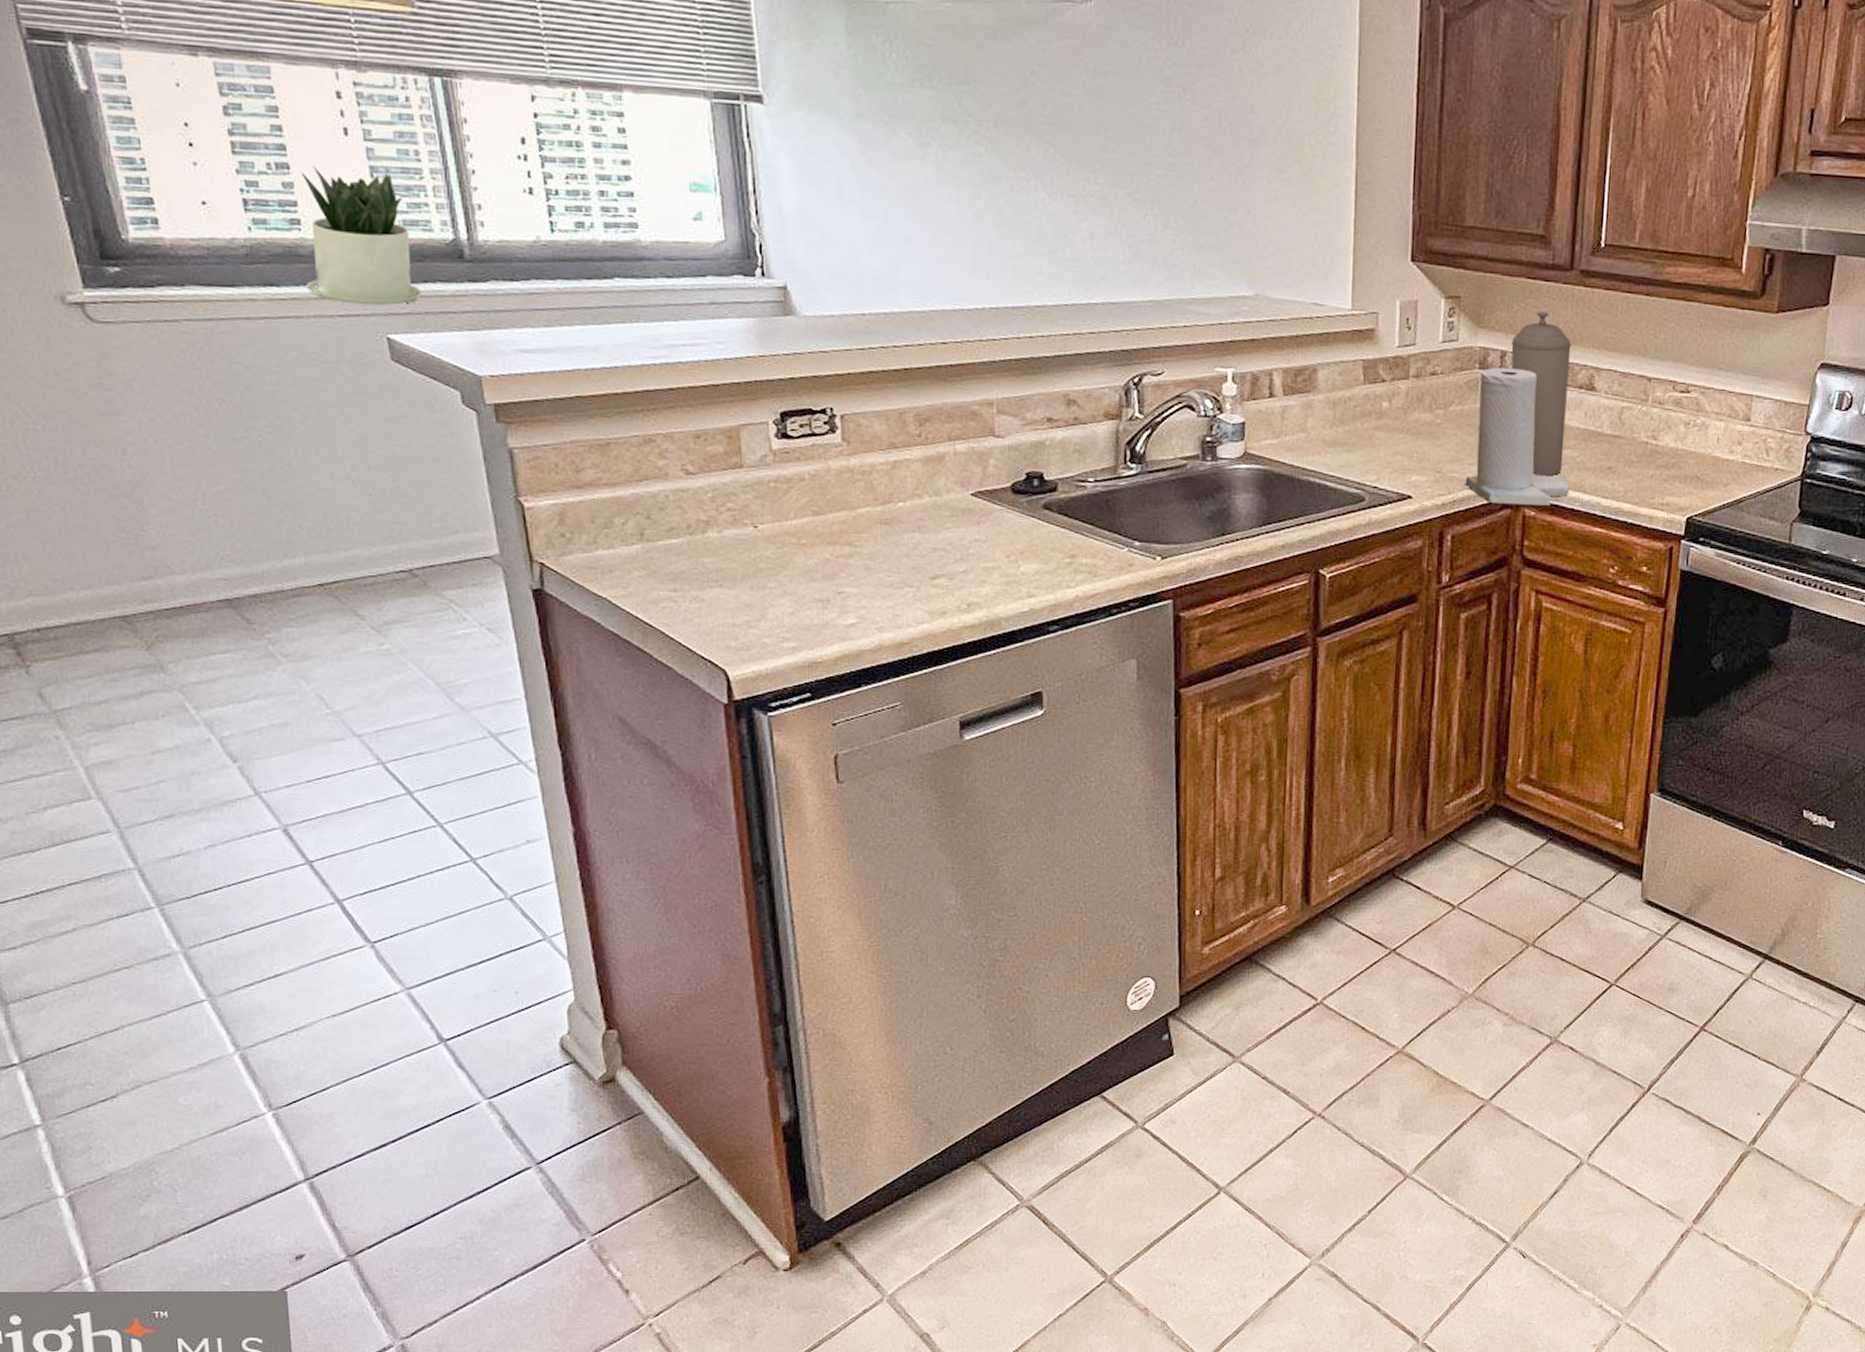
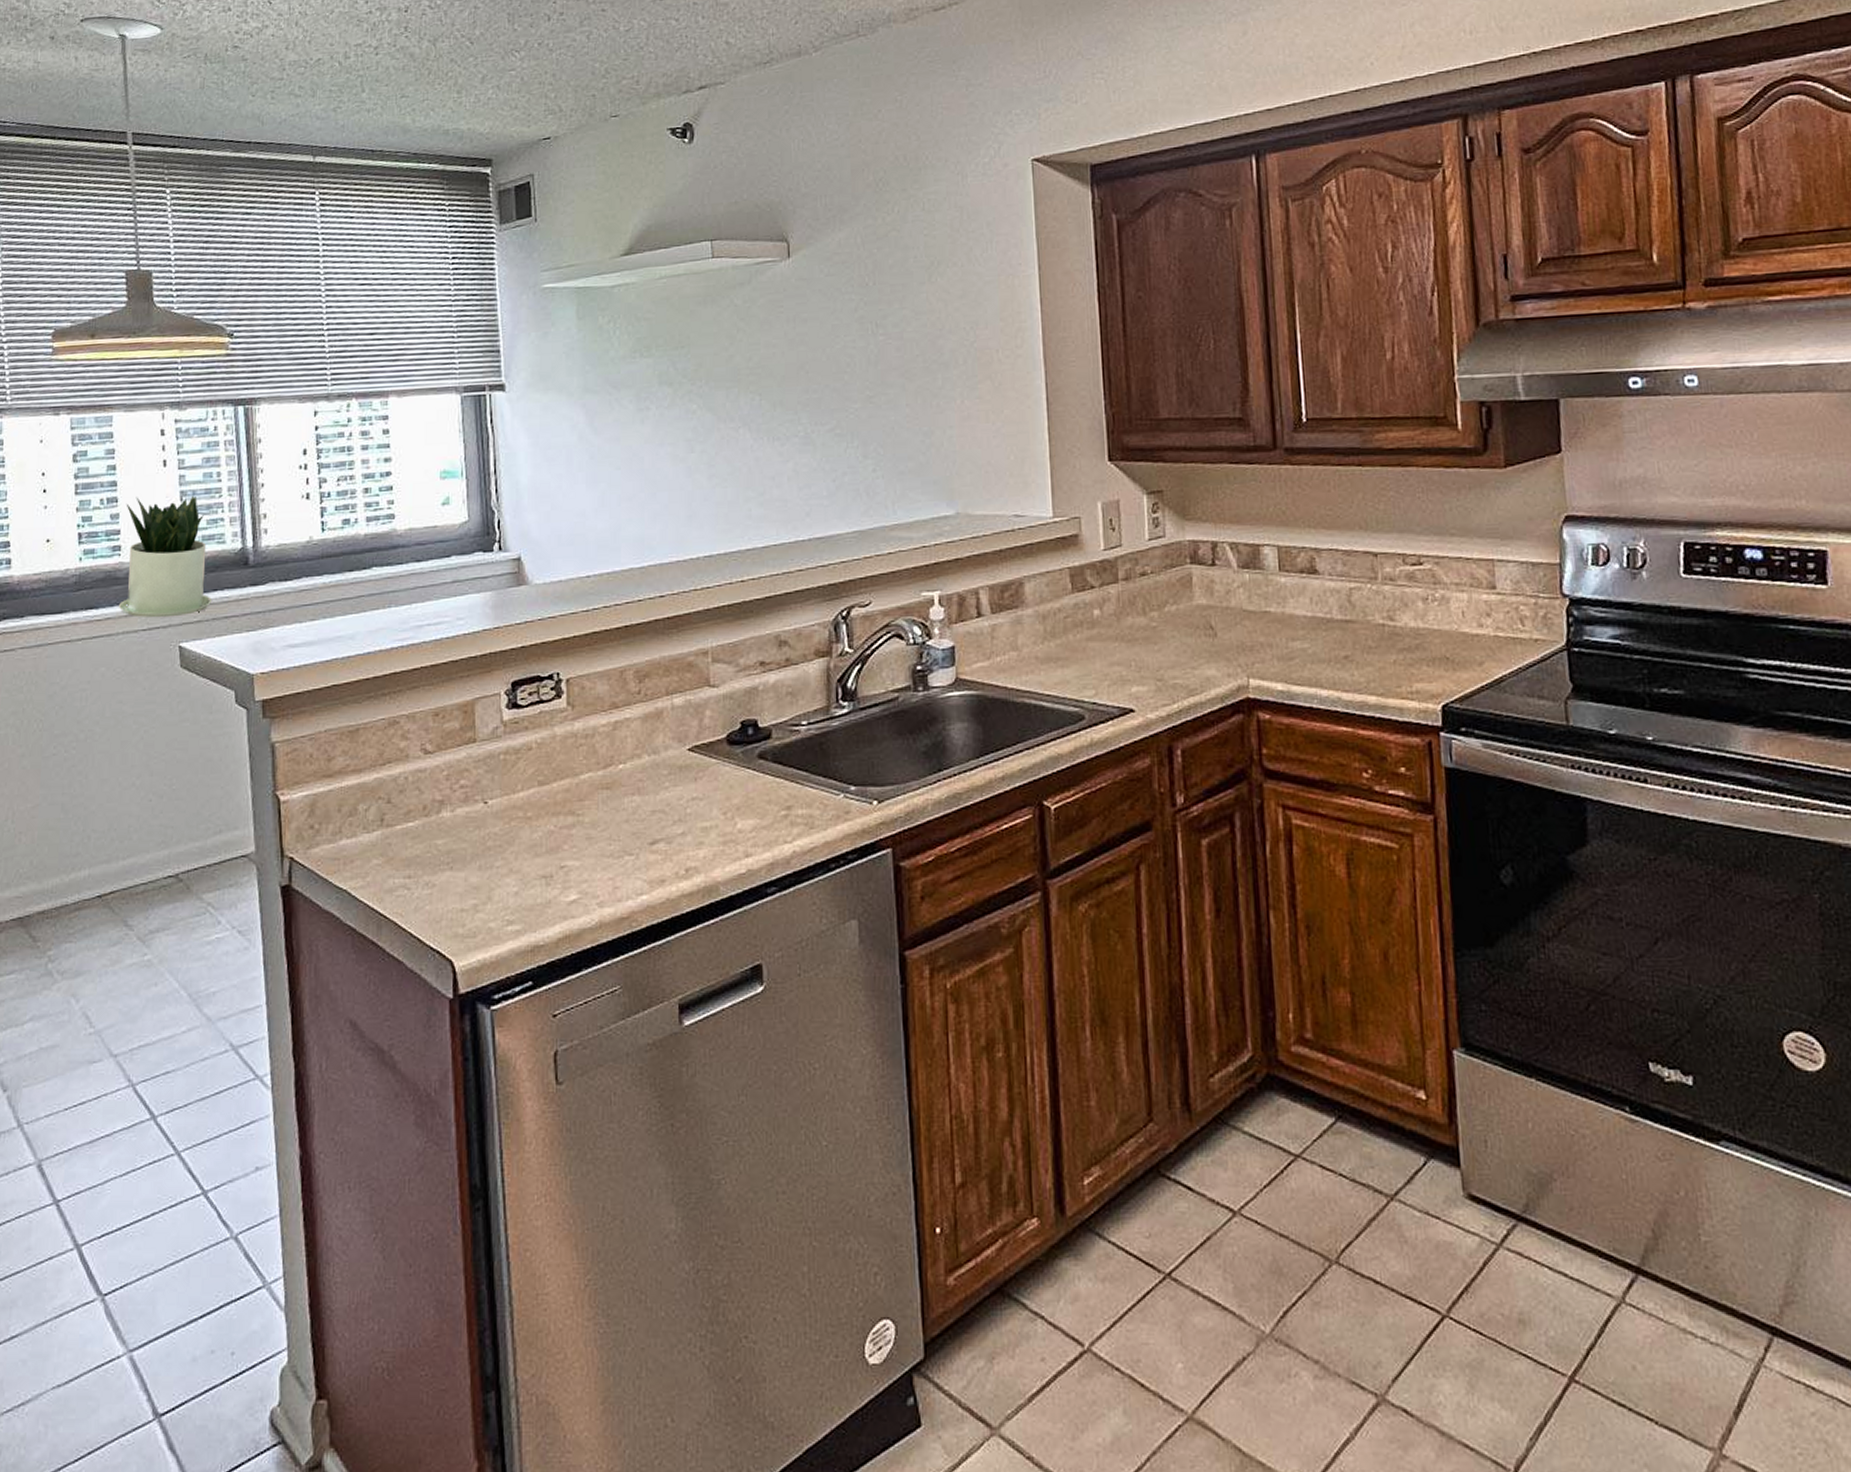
paper towel: present [1465,367,1569,506] -> none [1189,558,1304,709]
canister: present [1511,312,1572,478] -> none [1221,496,1293,675]

